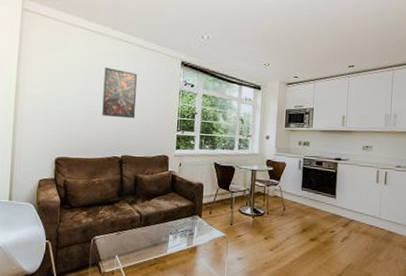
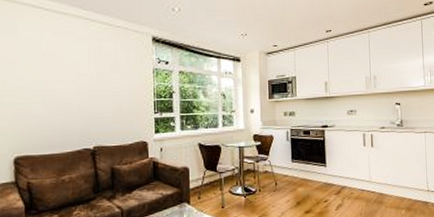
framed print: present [102,68,137,119] -> none [65,50,106,105]

